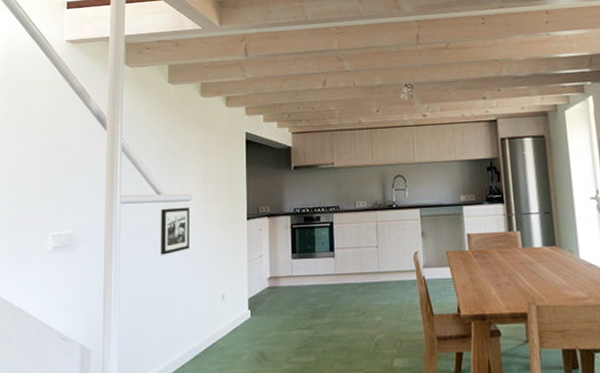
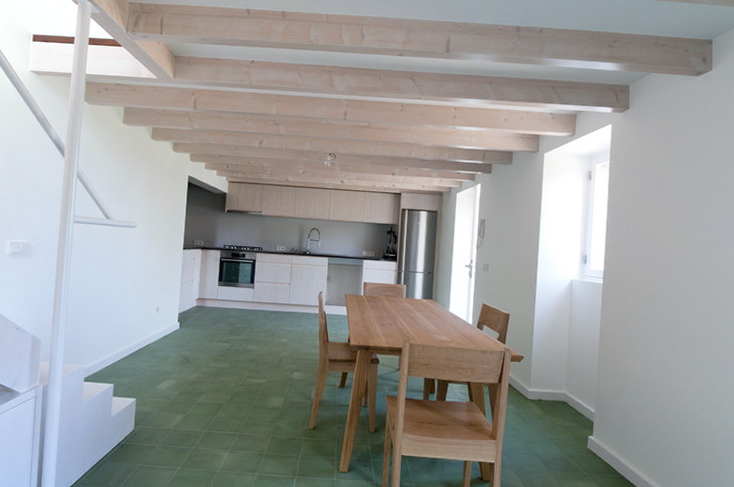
picture frame: present [161,207,189,255] -> none [106,231,134,270]

